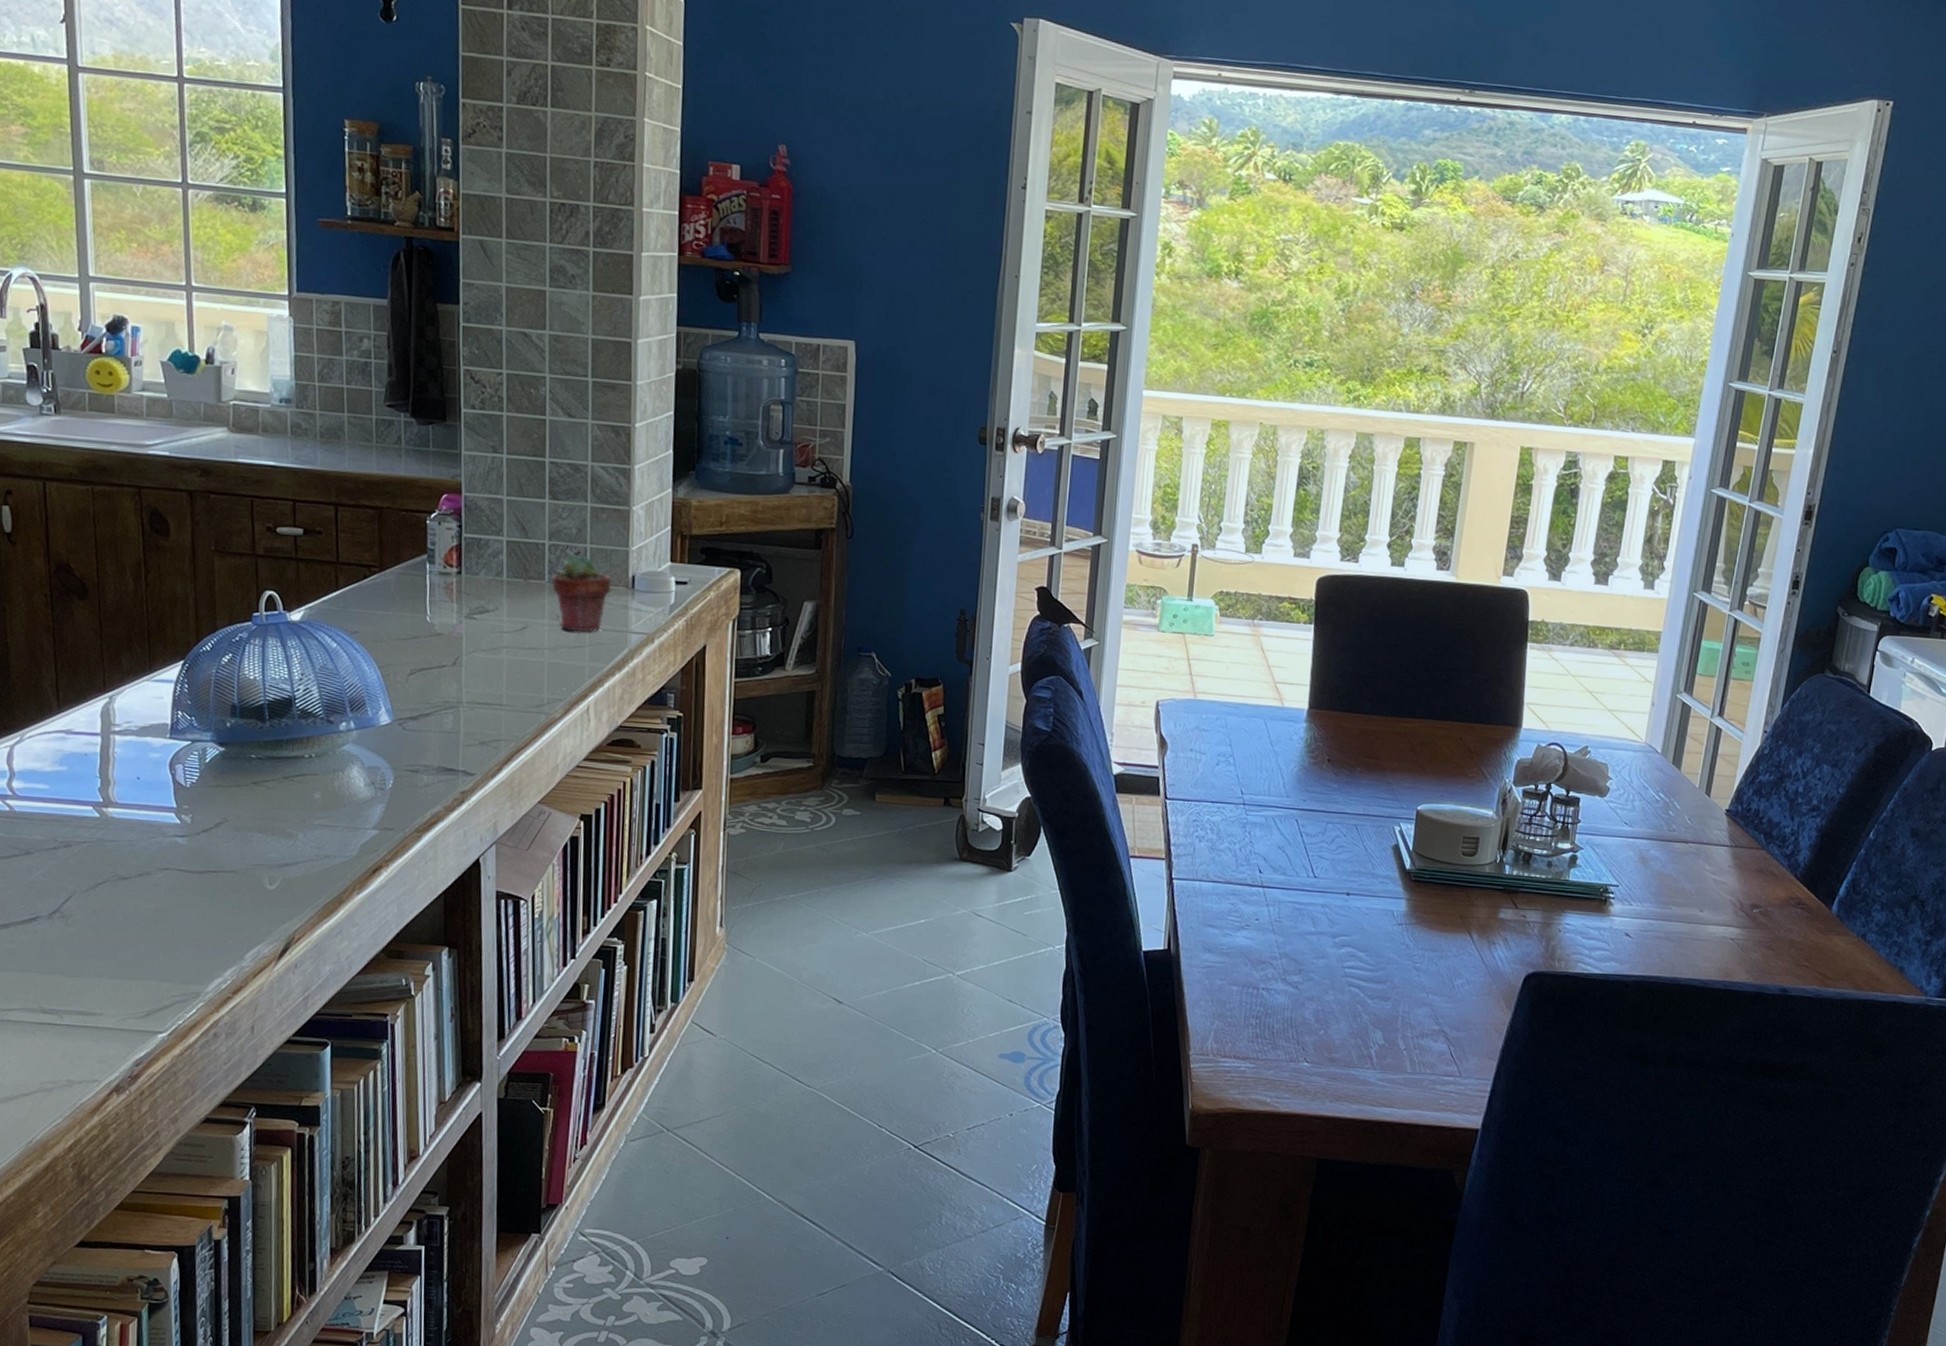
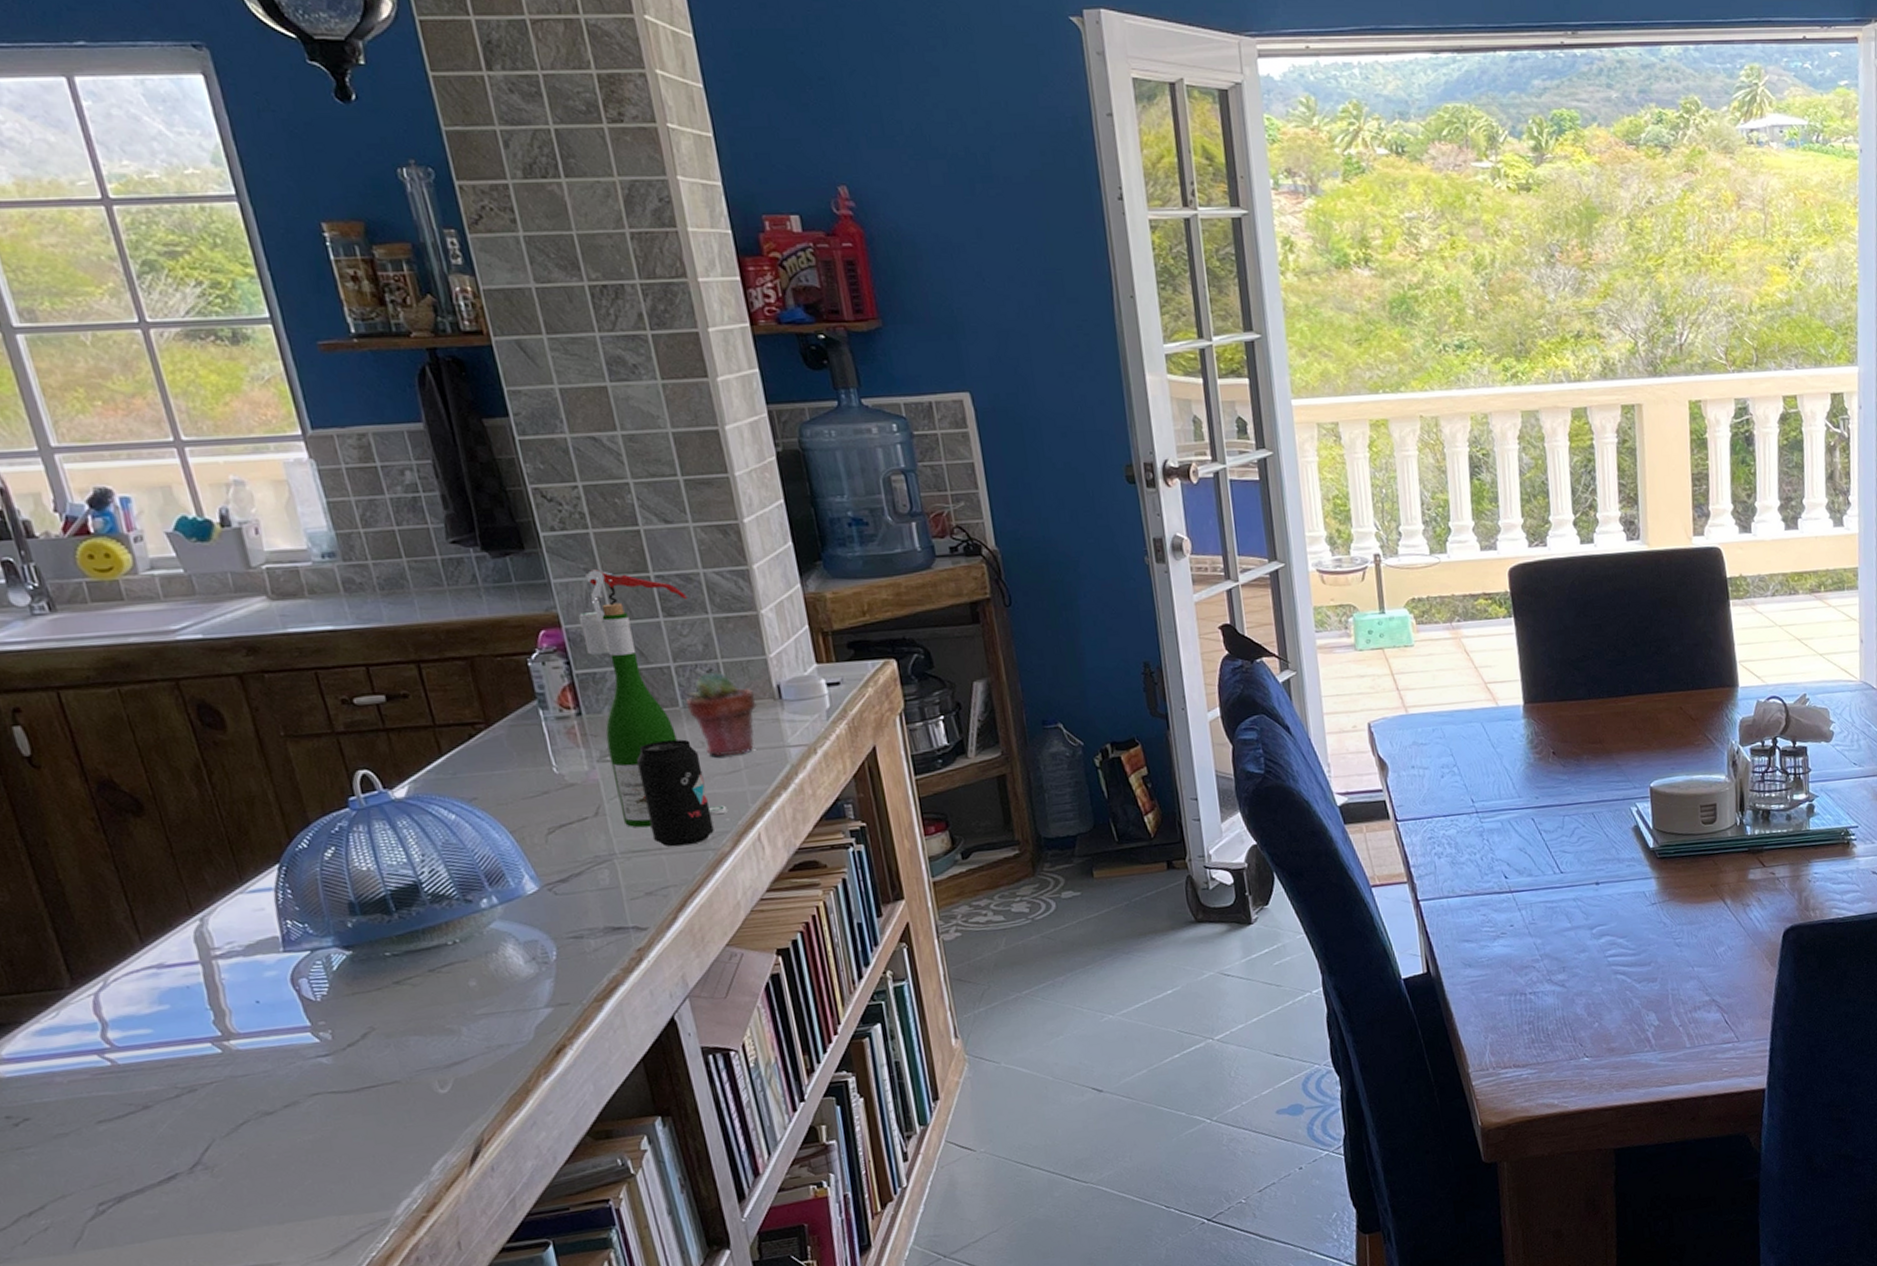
wine bottle: none [475,447,573,684] -> present [579,568,727,828]
beverage can: none [497,608,553,706] -> present [637,739,714,847]

